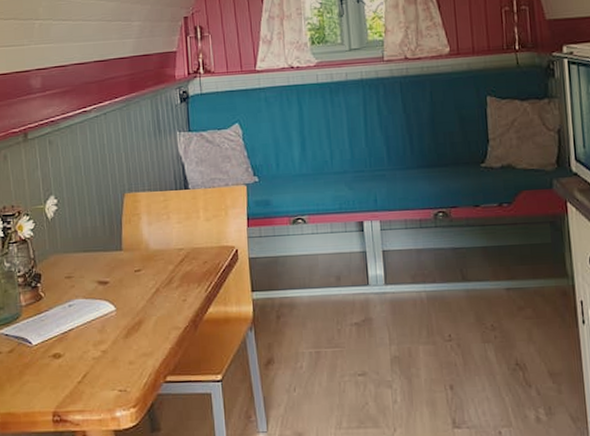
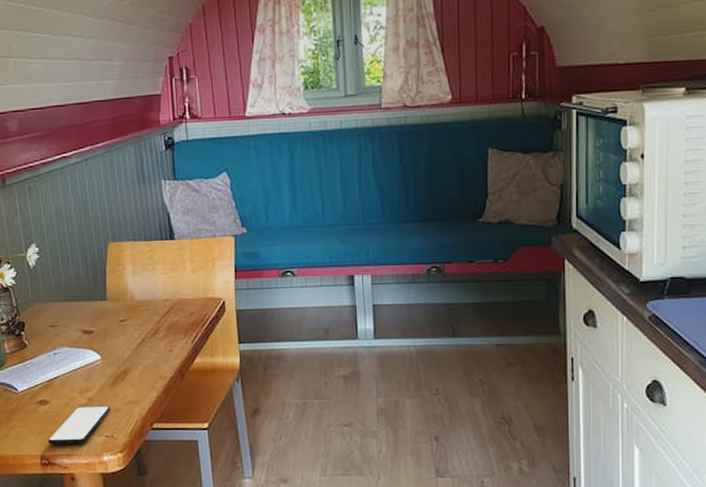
smartphone: none [60,359,124,401] -> present [47,406,111,445]

